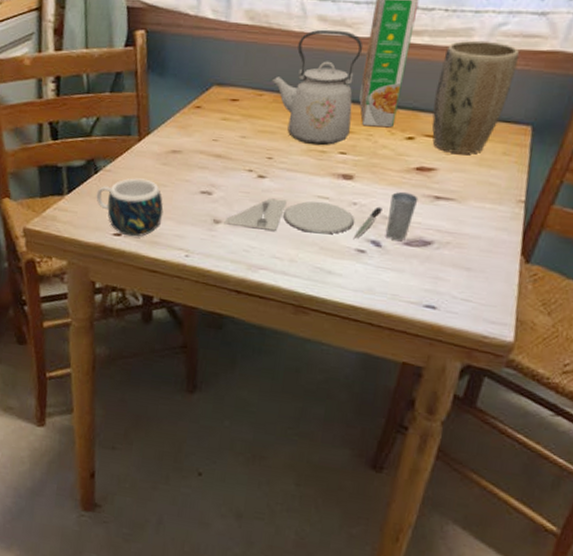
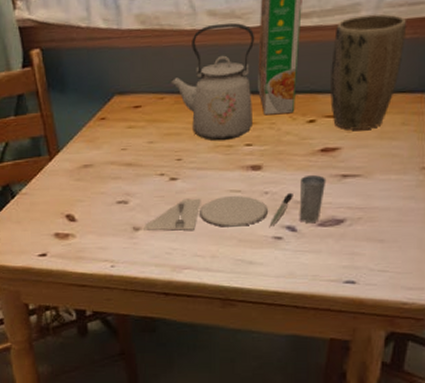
mug: present [96,178,164,237] -> none [16,197,84,255]

